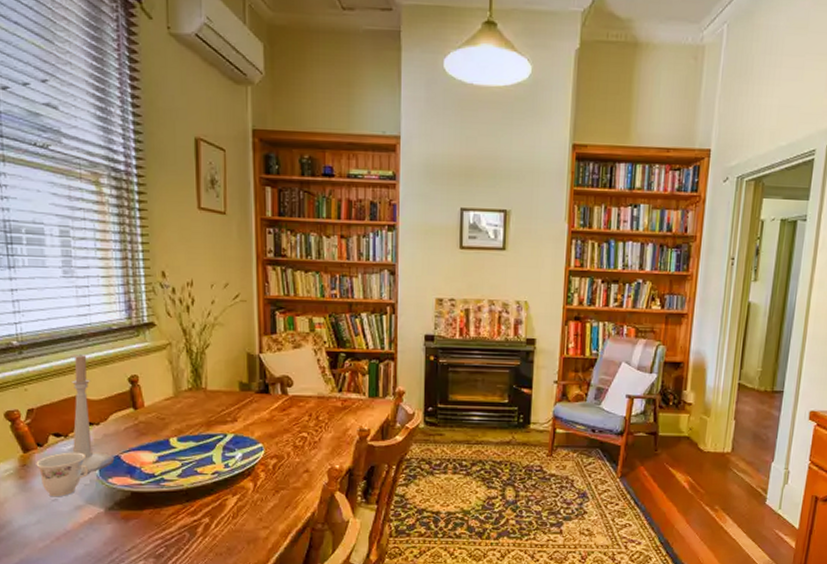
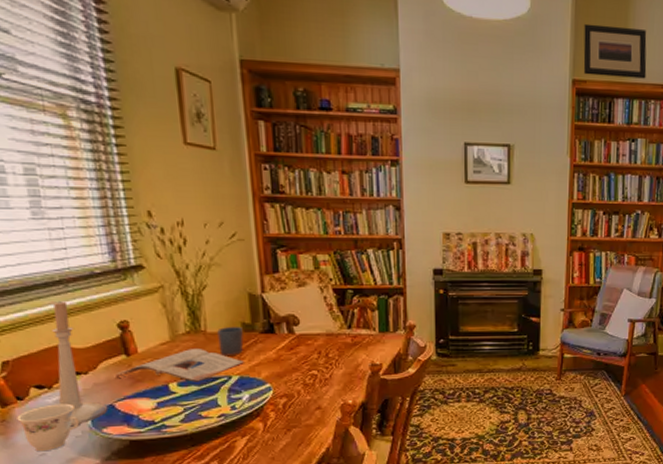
magazine: none [123,405,239,440] -> present [115,349,244,383]
mug: none [217,386,240,413] -> present [217,327,244,355]
picture frame: none [584,87,652,143] -> present [583,23,647,79]

